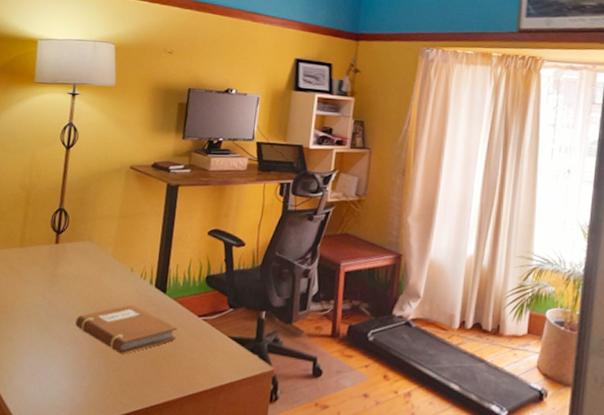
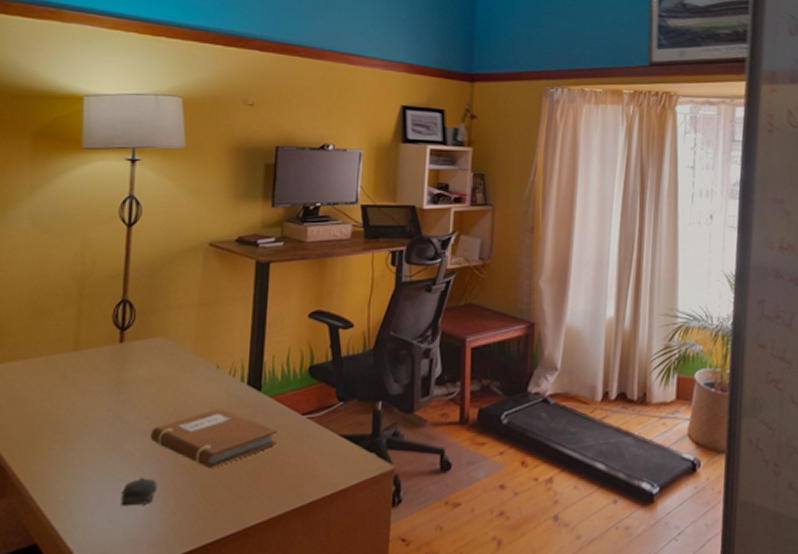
computer mouse: none [50,356,79,379] -> present [121,478,157,507]

